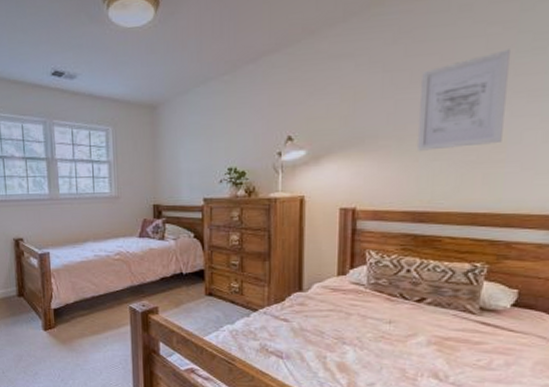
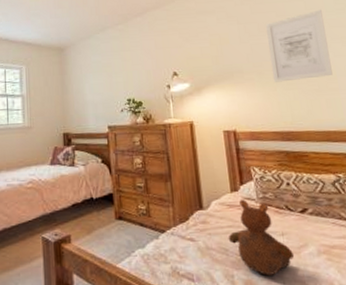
teddy bear: none [326,284,399,360] -> present [228,200,295,276]

